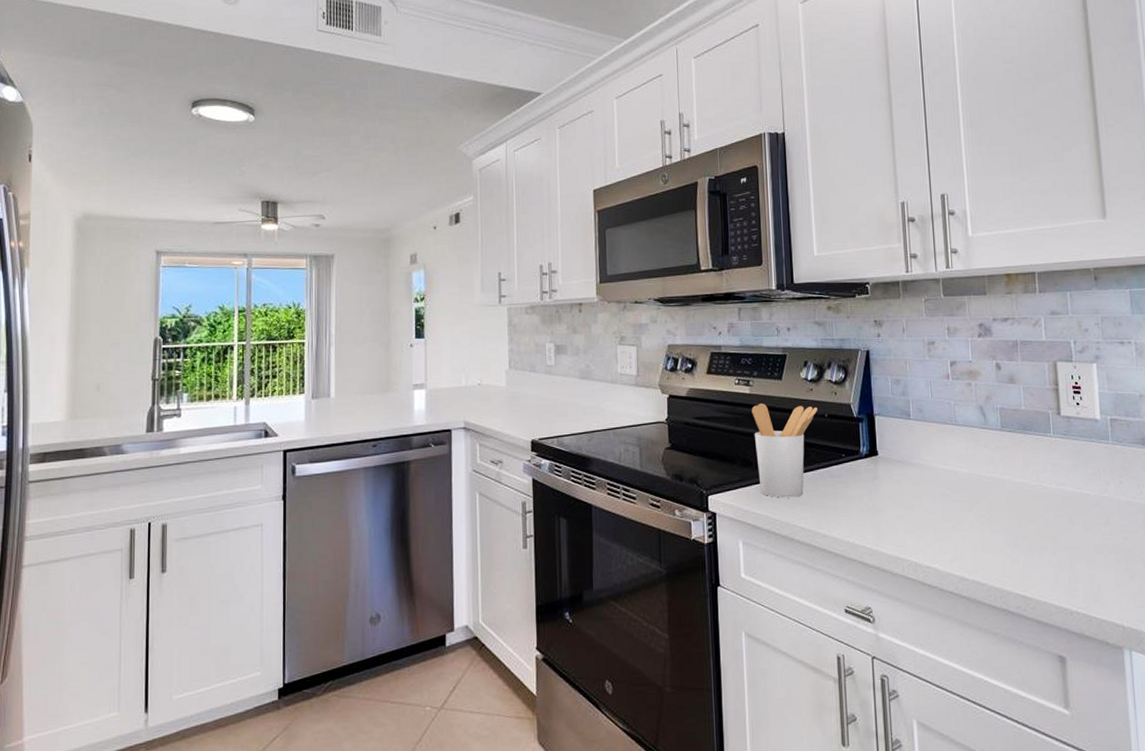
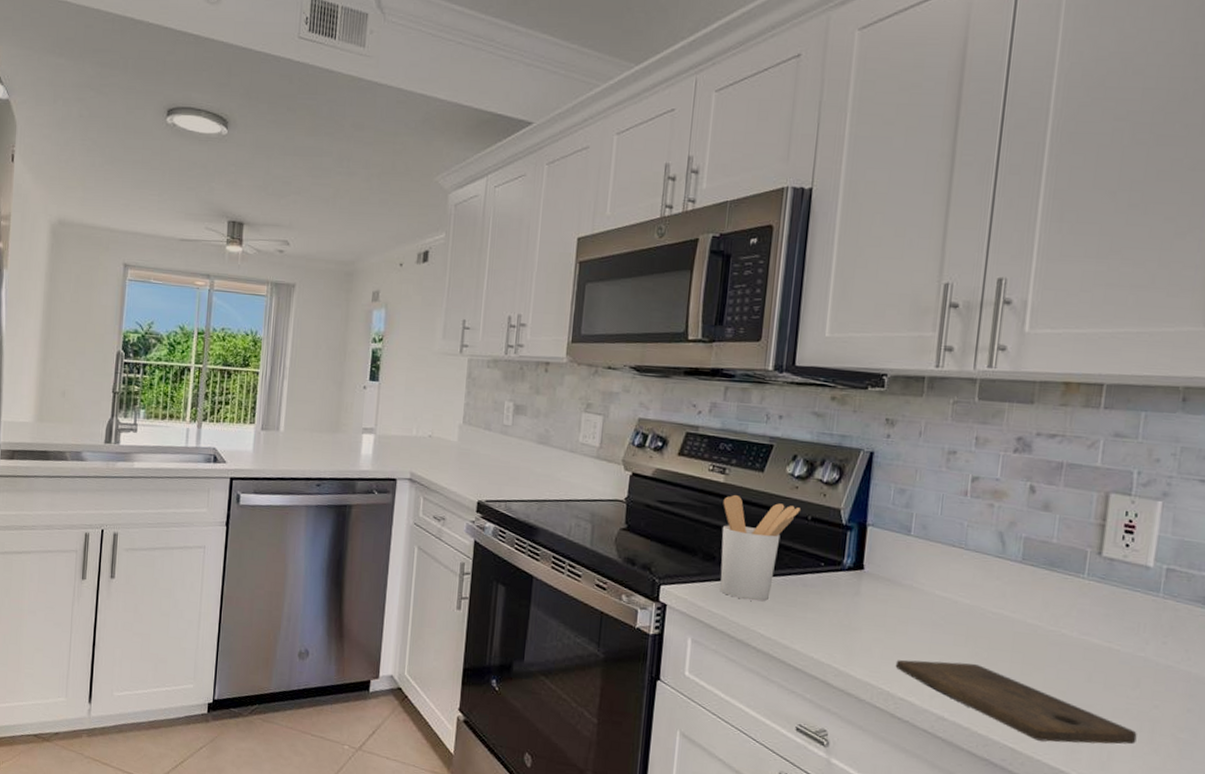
cutting board: none [917,524,1117,585] -> present [895,660,1137,745]

